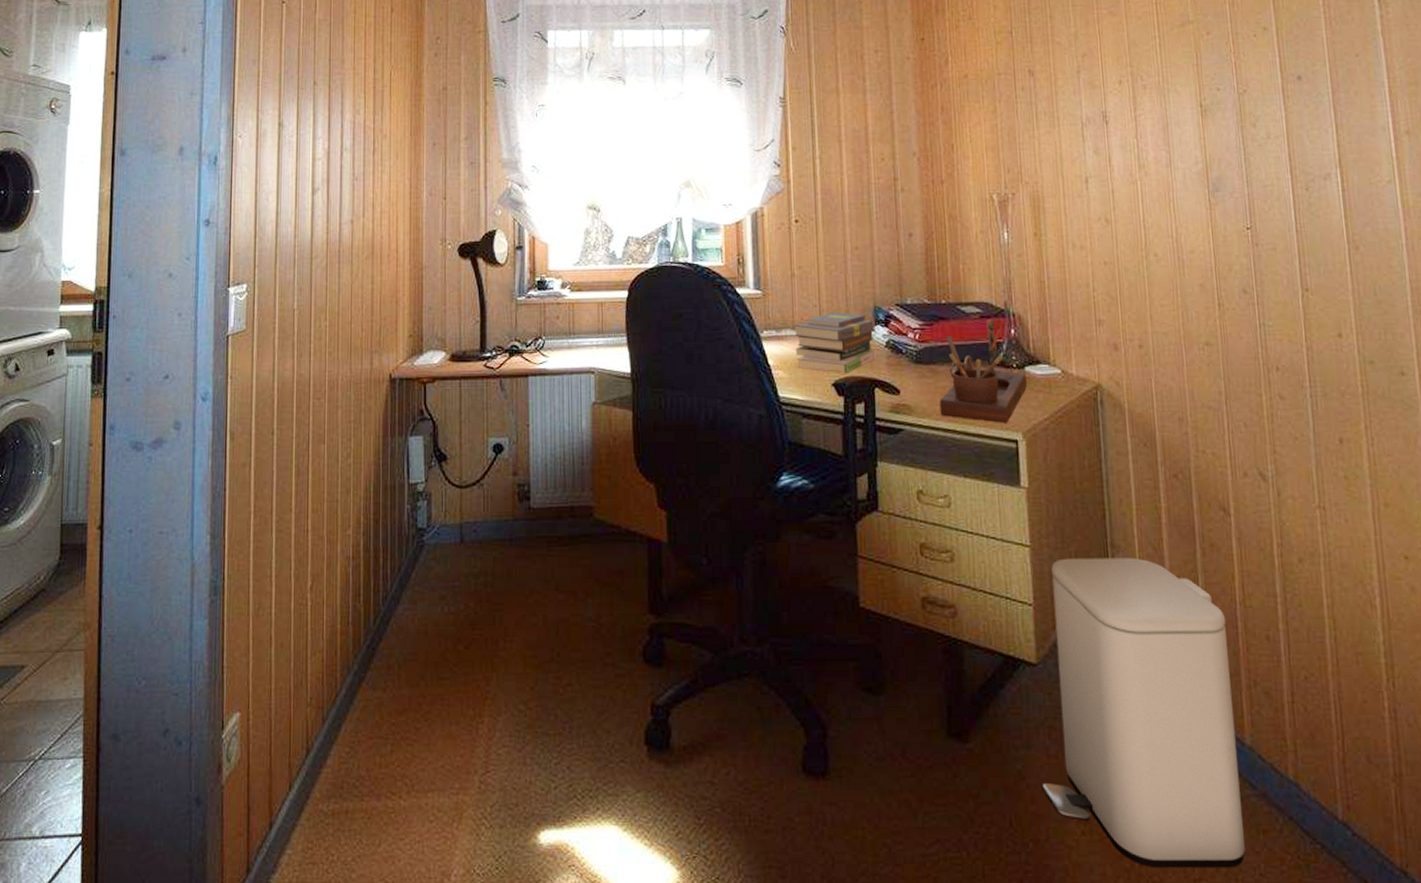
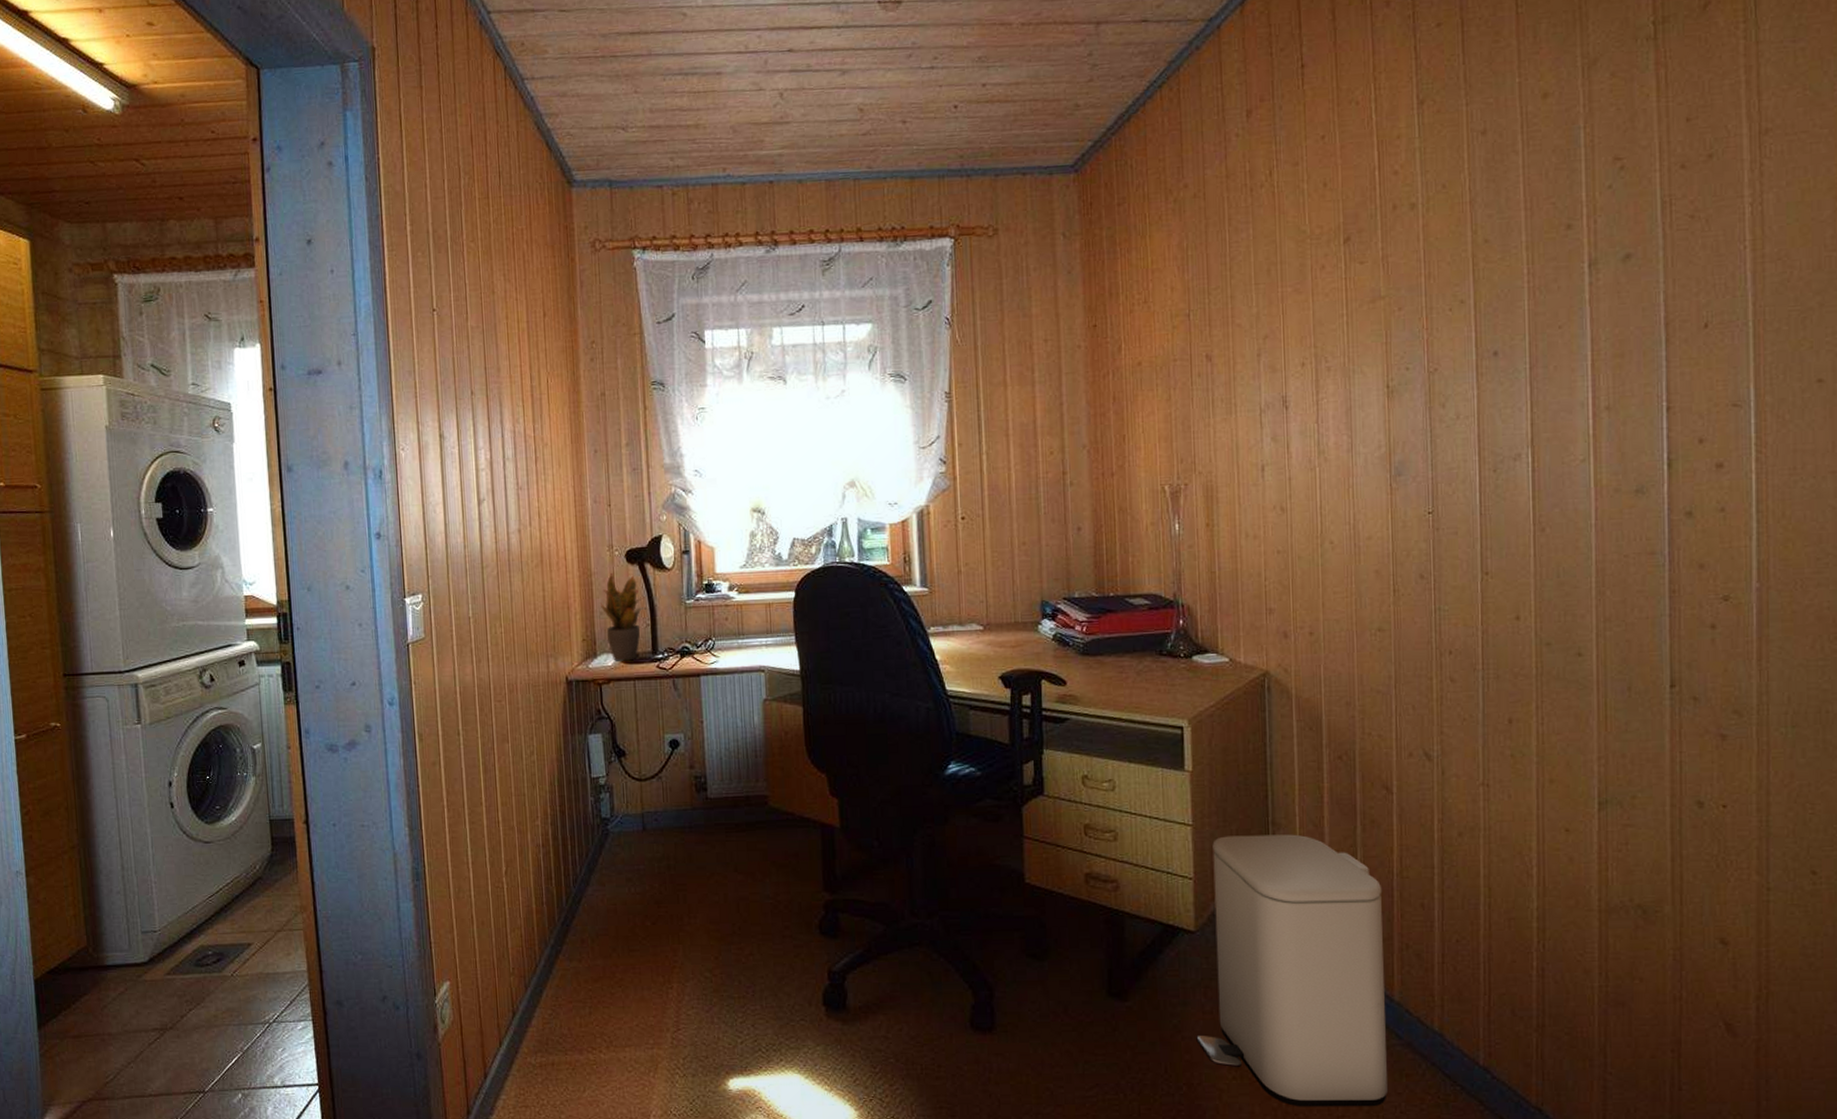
potted plant: none [430,268,479,359] -> present [601,573,649,661]
books: present [794,312,876,374] -> none [961,607,1042,667]
desk organizer: present [939,319,1027,423] -> none [1106,610,1194,711]

